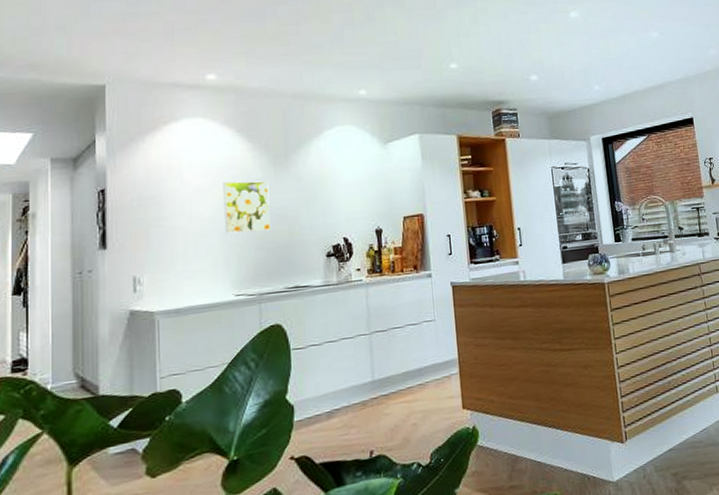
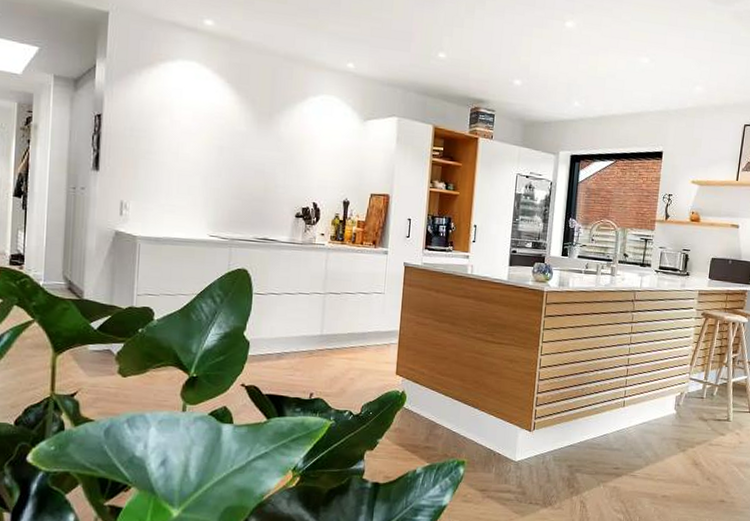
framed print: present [223,181,271,233] -> none [206,128,251,183]

